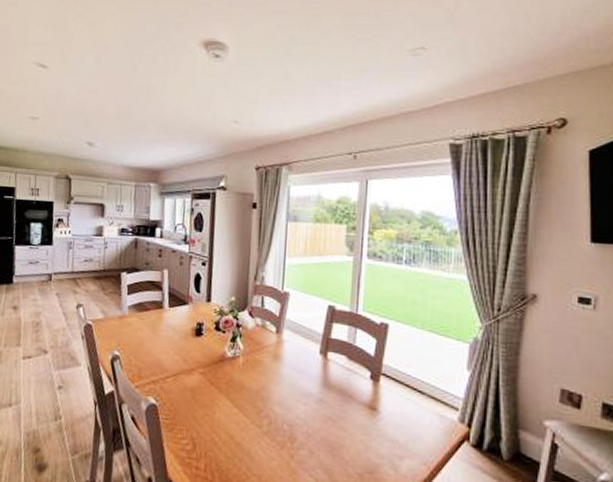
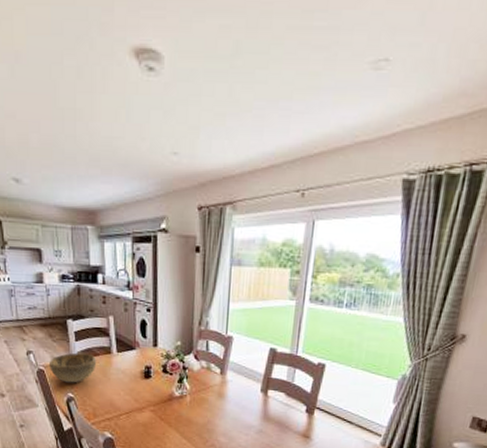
decorative bowl: none [98,307,147,340] -> present [50,352,97,383]

